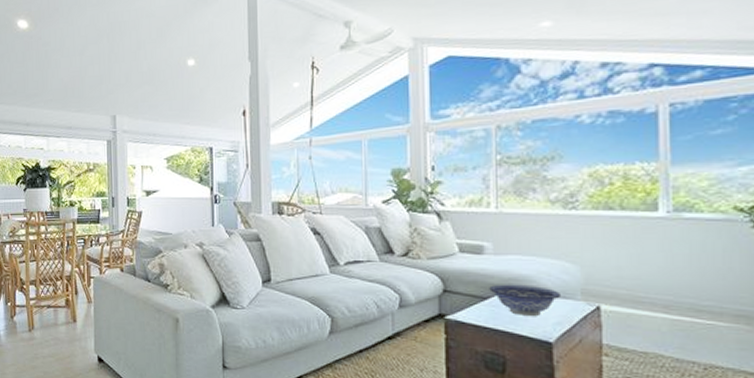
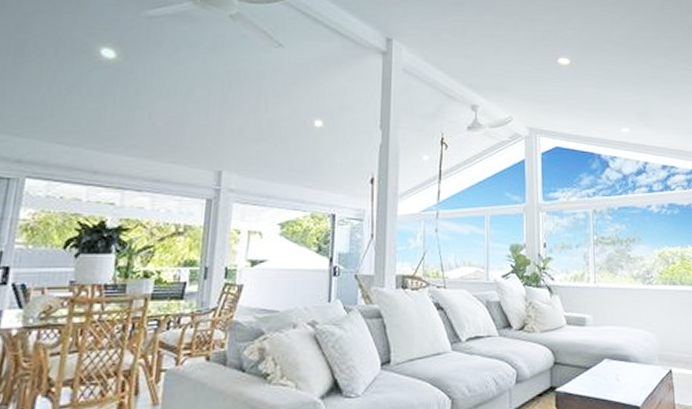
decorative bowl: present [489,284,560,316] -> none [591,353,644,383]

